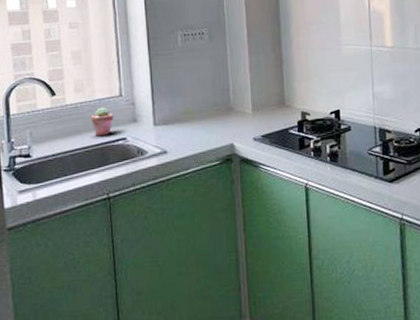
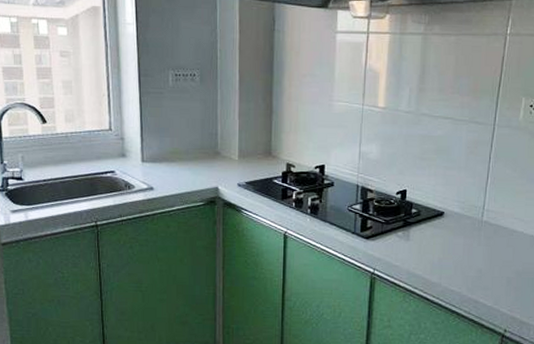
potted succulent: present [90,107,114,137] -> none [80,139,103,167]

